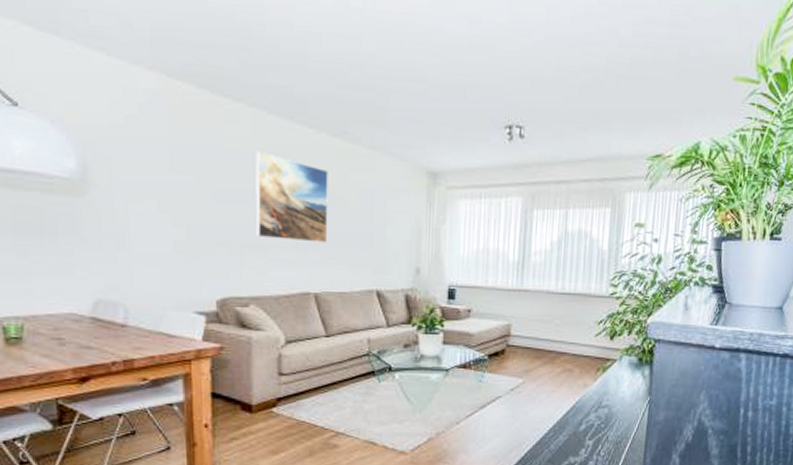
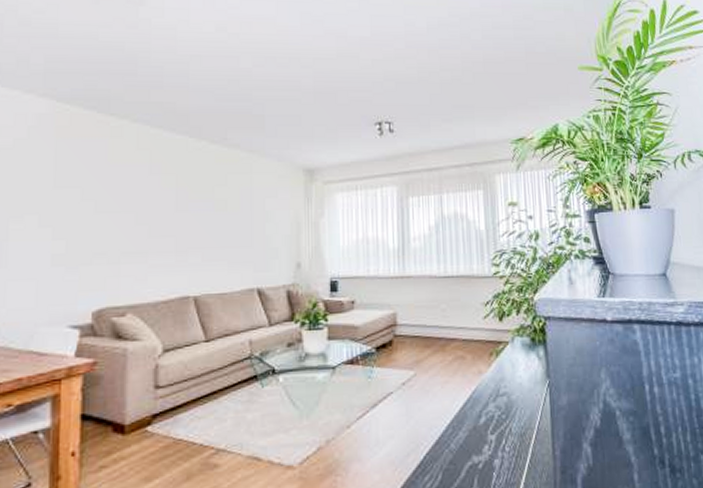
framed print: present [255,152,328,243] -> none [136,163,208,245]

